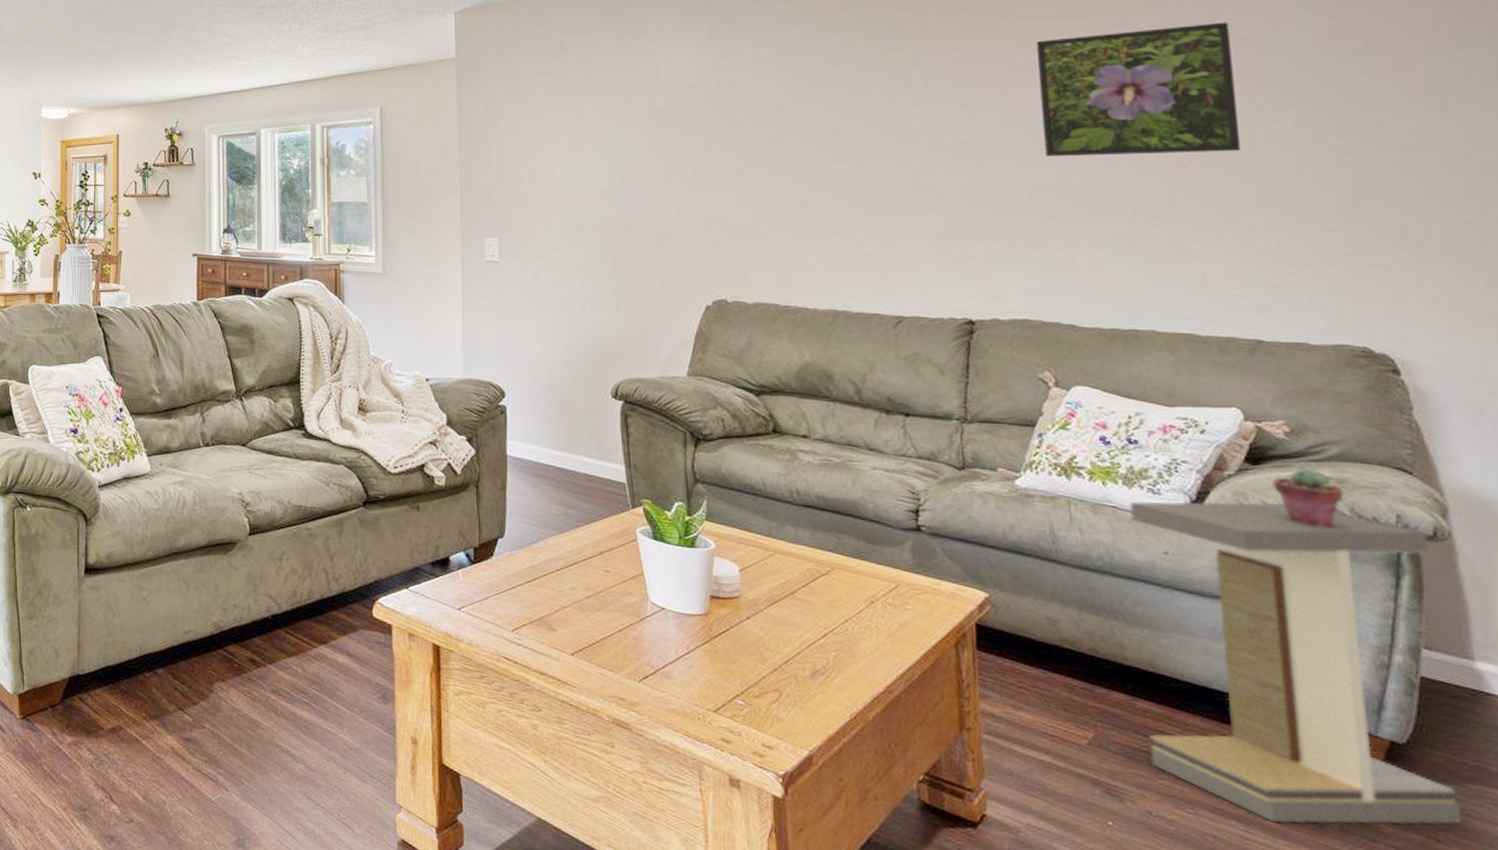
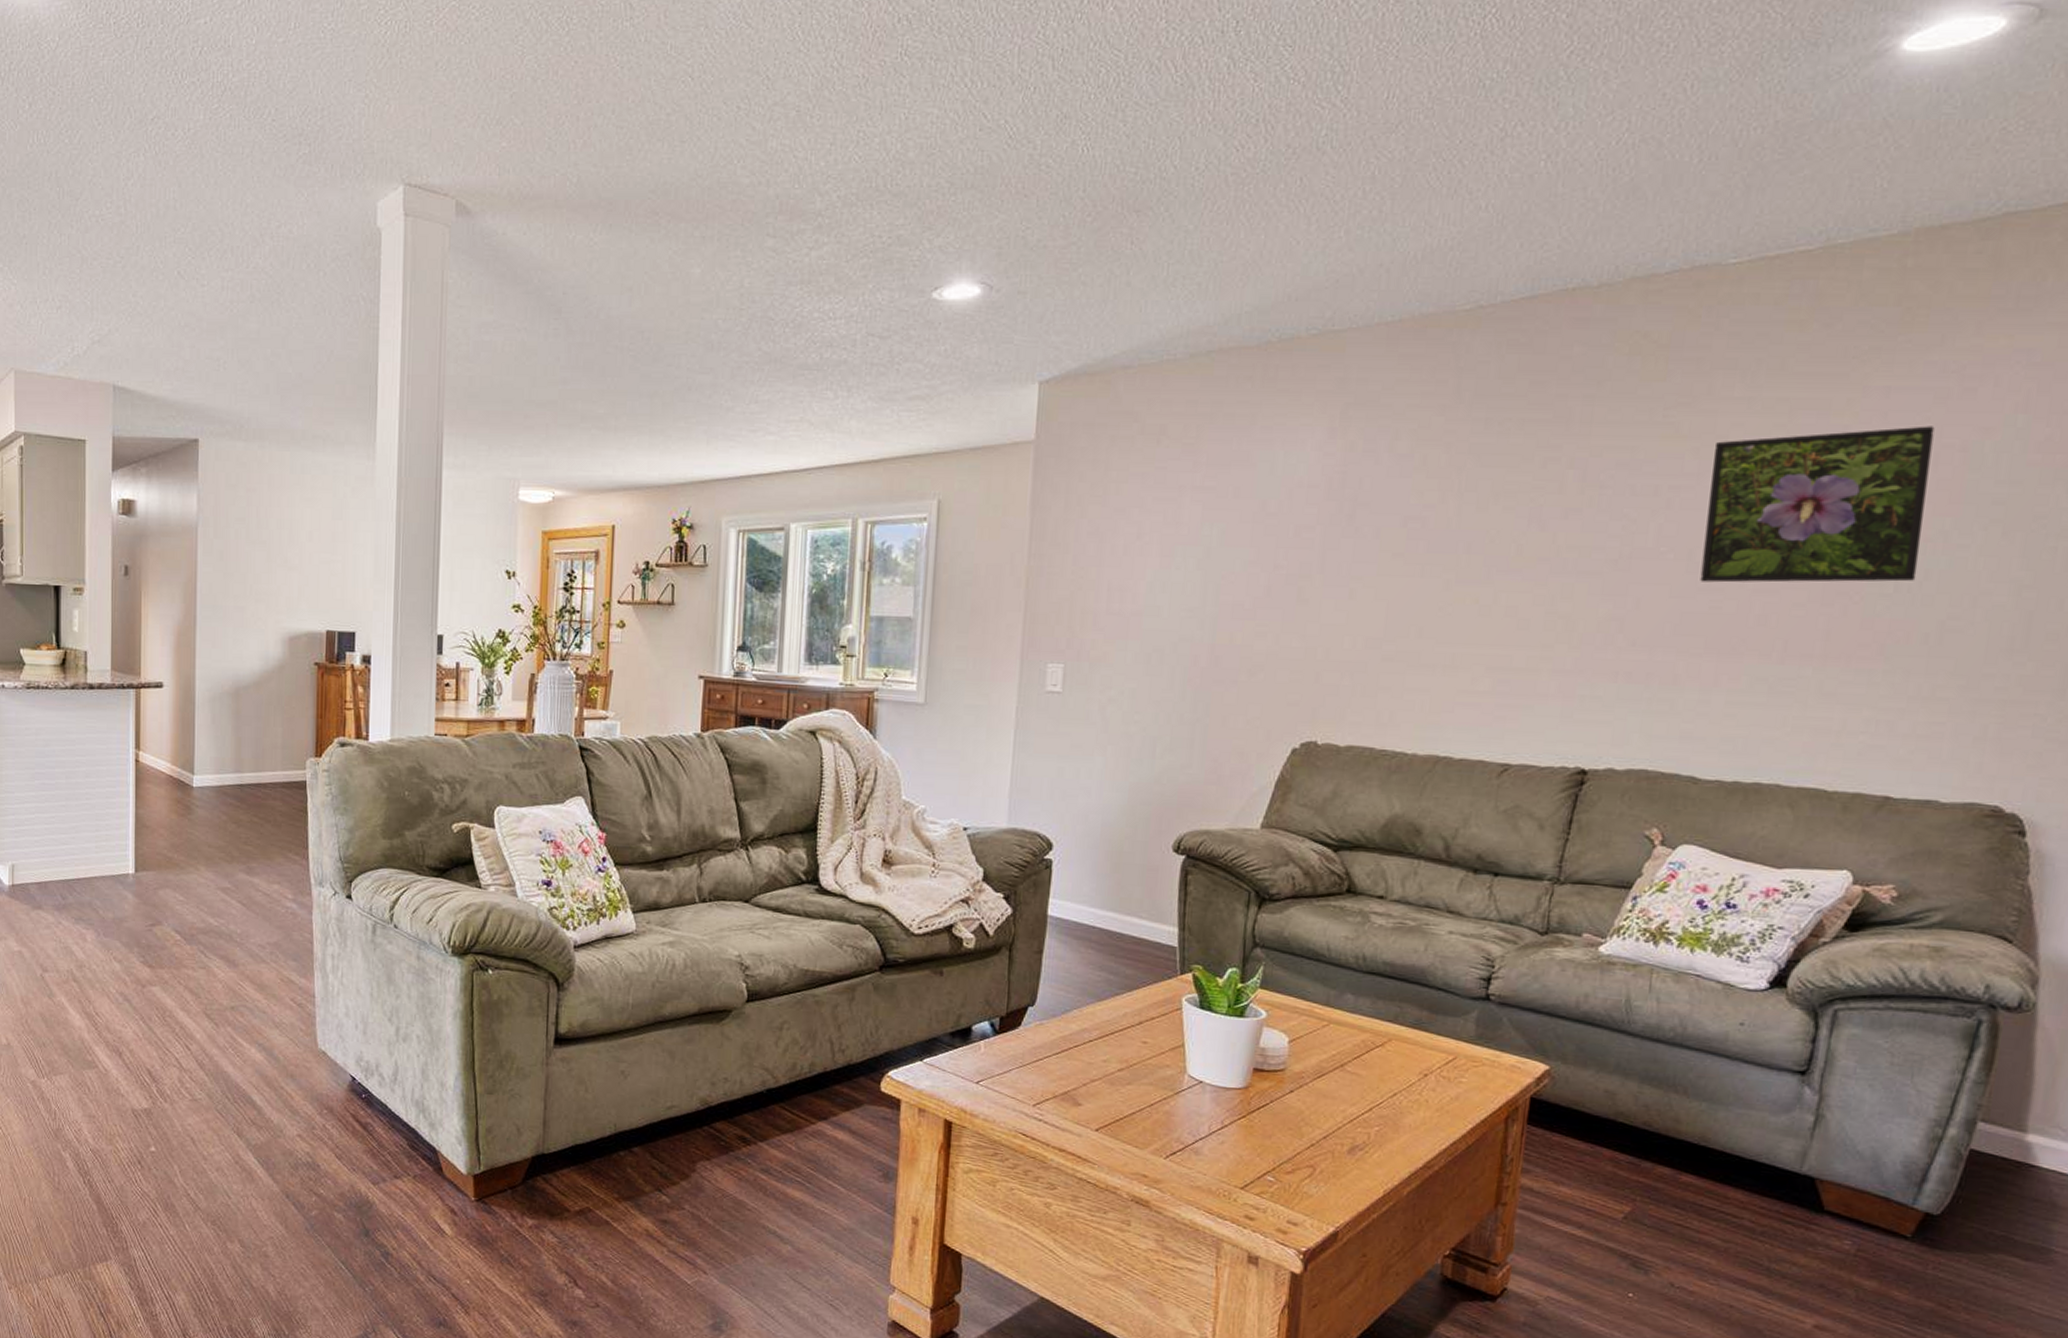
side table: present [1128,501,1462,825] -> none [1684,969,2013,1293]
potted succulent: present [1272,468,1344,528] -> none [1867,935,1938,999]

